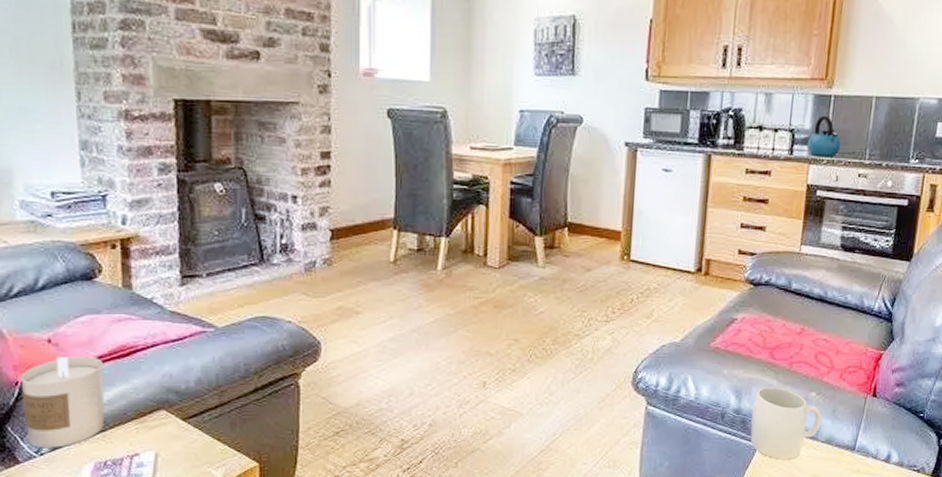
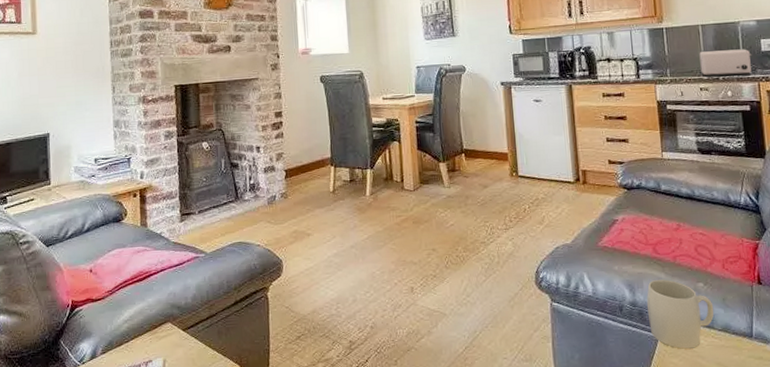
candle: present [20,357,105,449] -> none [70,282,128,358]
kettle: present [806,115,842,158] -> none [650,44,680,78]
toaster: none [863,130,925,165] -> present [699,49,752,78]

